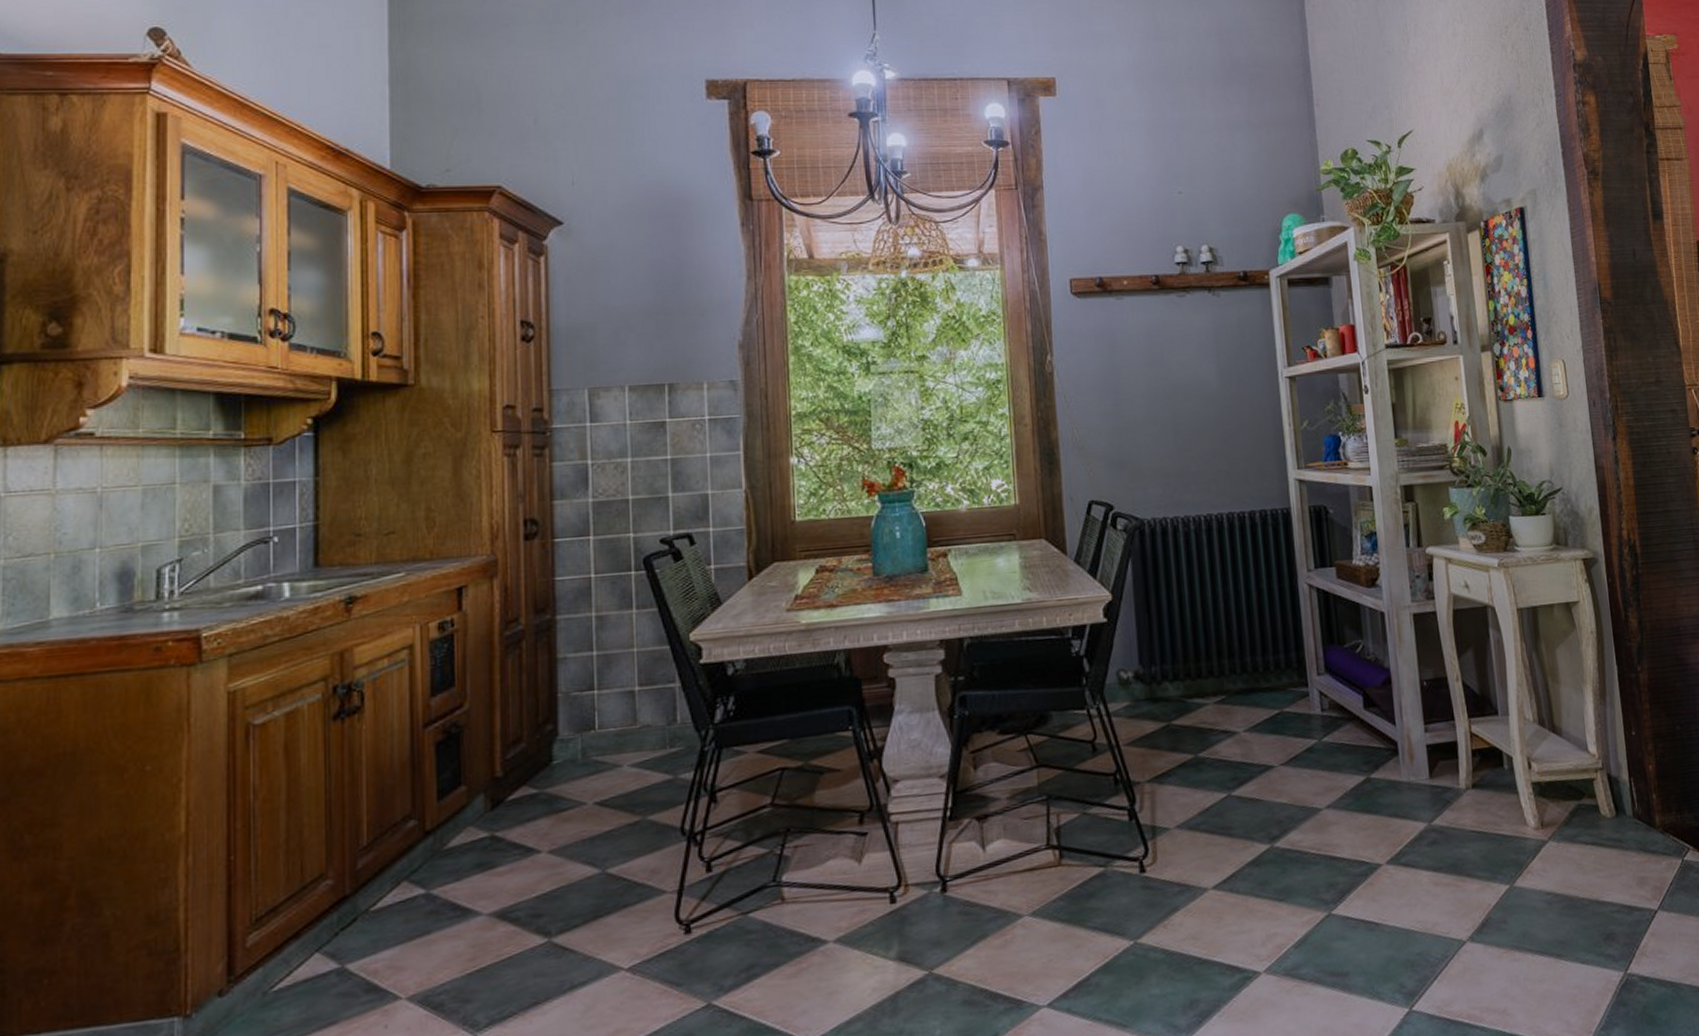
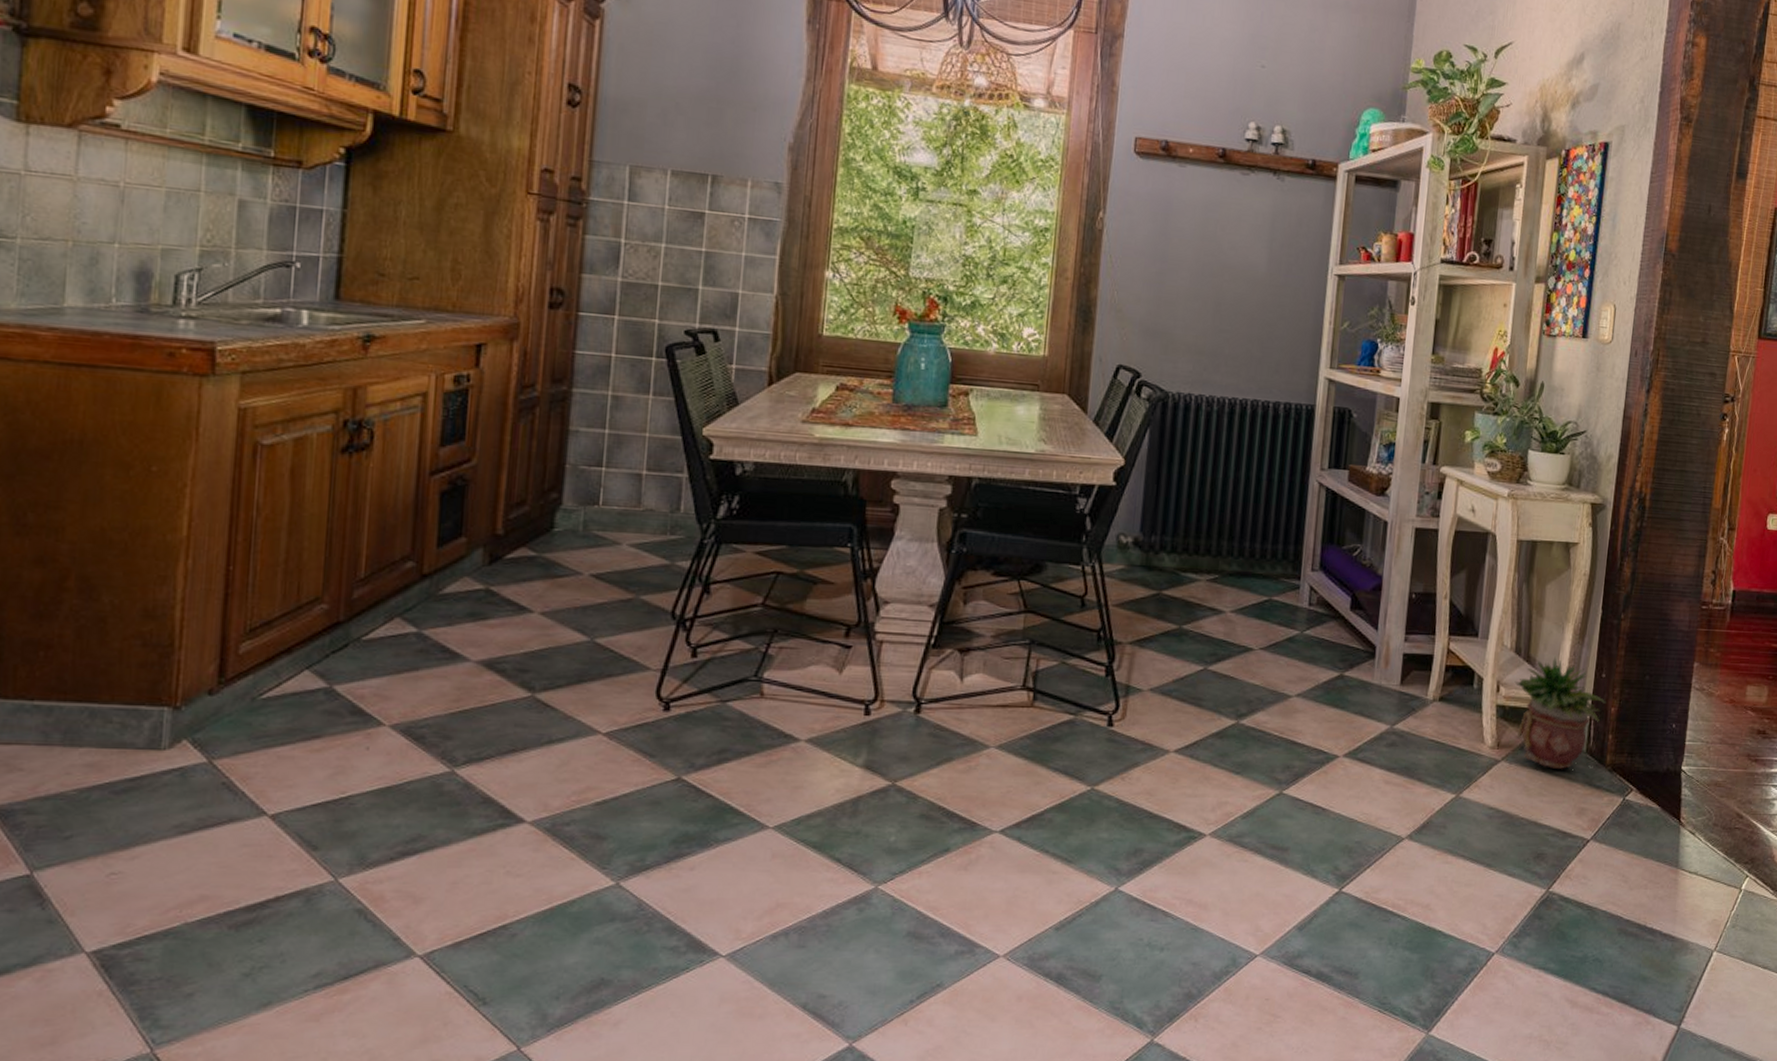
potted plant: none [1544,721,1642,841] -> present [1514,656,1606,770]

